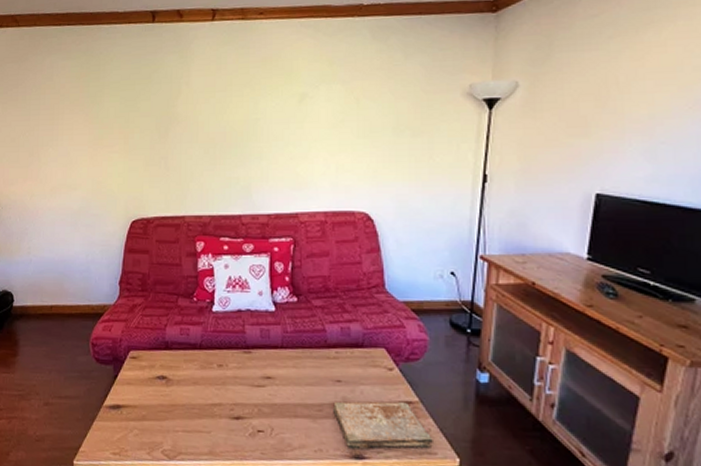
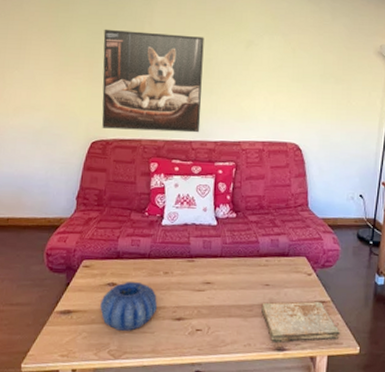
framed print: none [138,93,250,206] -> present [102,29,204,133]
decorative bowl: none [151,374,213,430] -> present [100,281,158,331]

